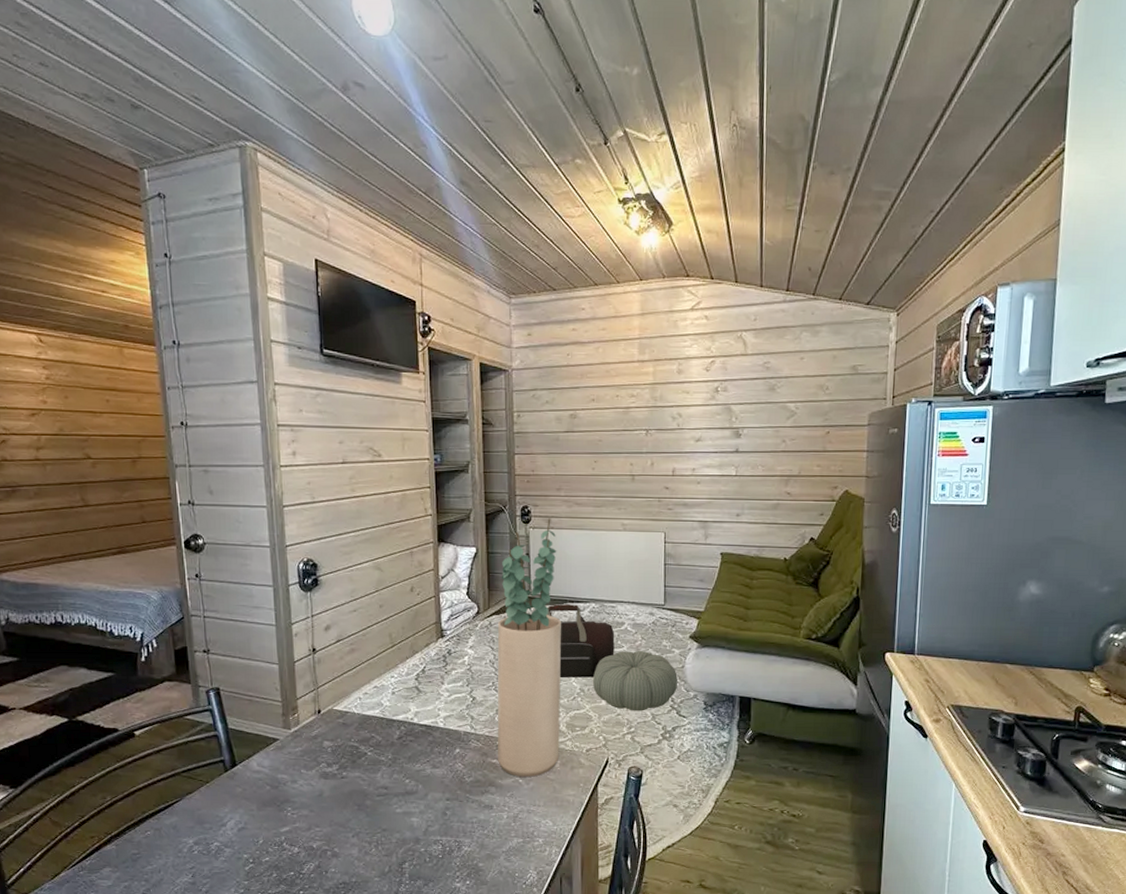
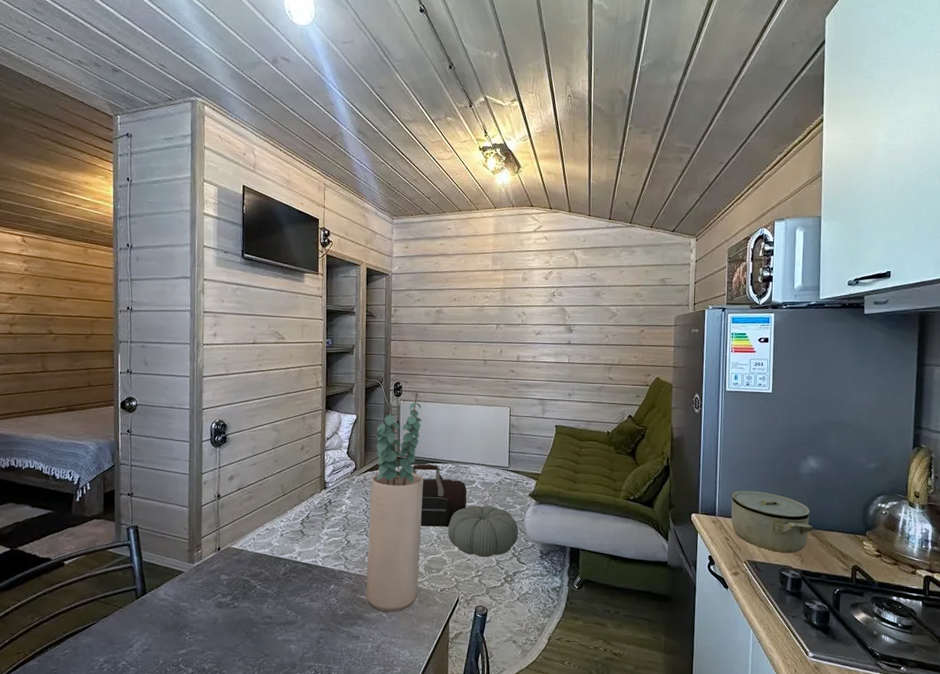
cooking pot: none [933,624,1032,696] -> present [731,490,814,554]

